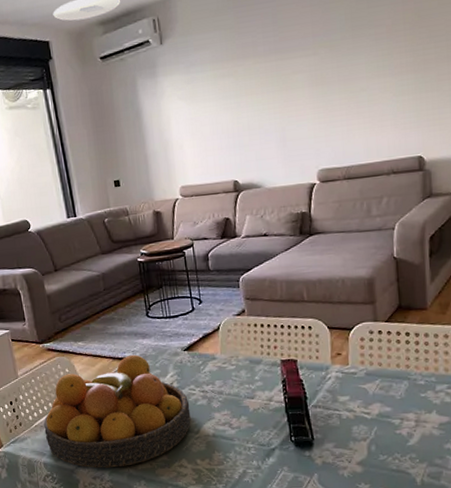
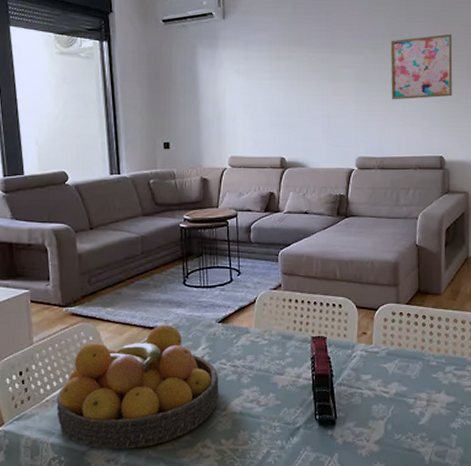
wall art: none [350,11,430,101] -> present [391,34,453,100]

